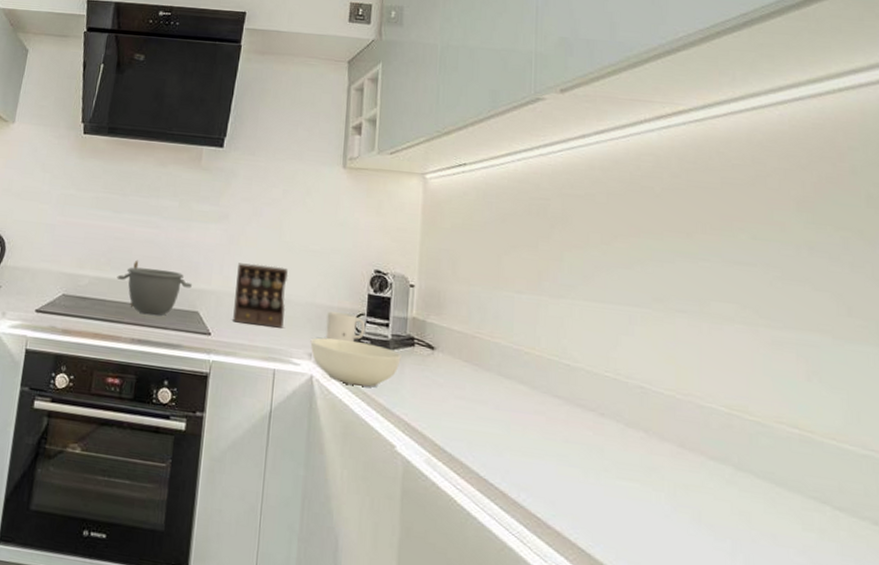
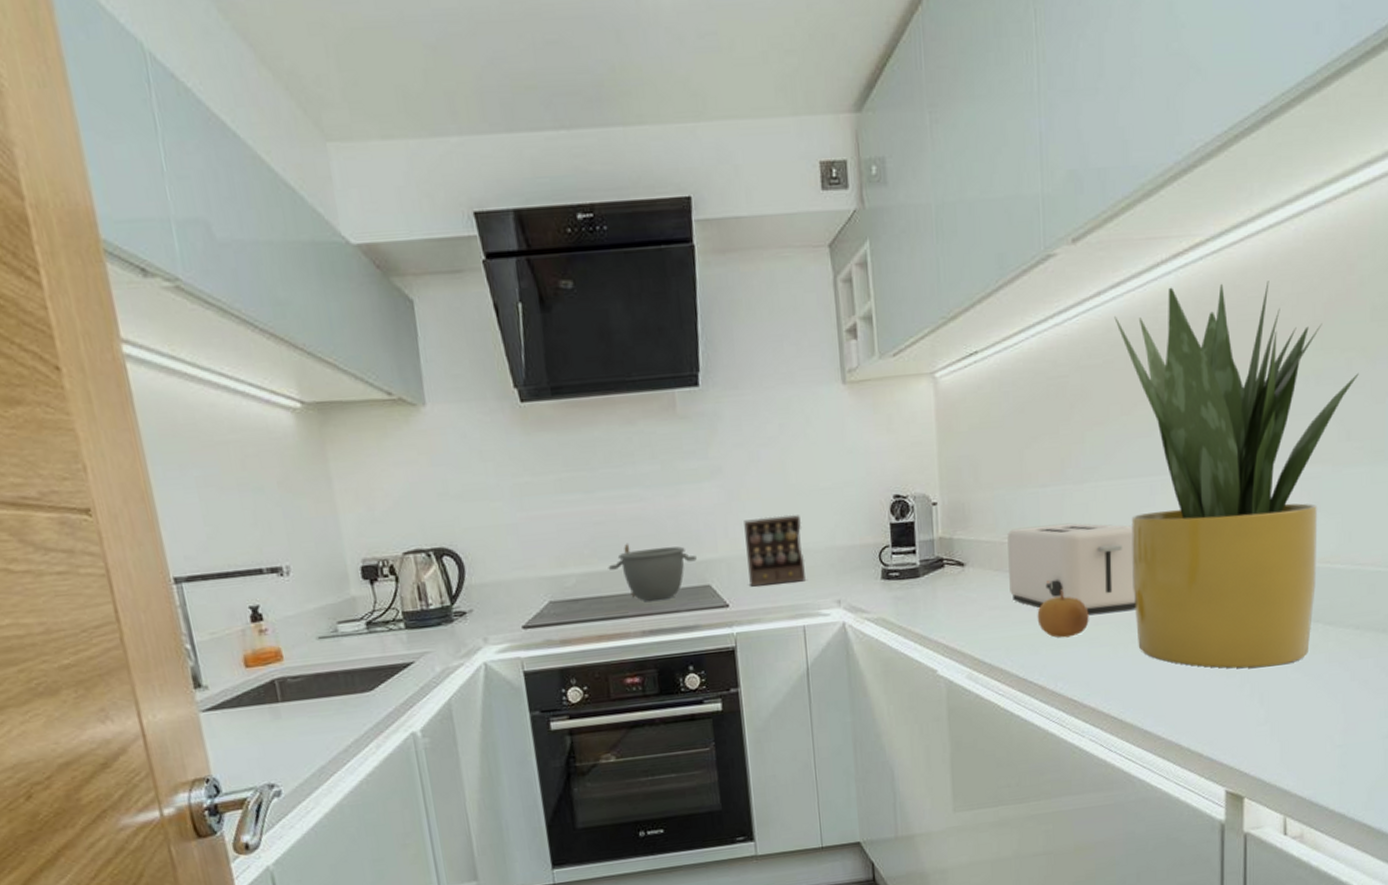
bowl: present [310,337,401,387] -> none [836,575,932,623]
mug: present [326,311,366,342] -> none [850,548,893,582]
toaster: none [477,325,610,436] -> present [1007,522,1136,614]
fruit: none [503,395,559,448] -> present [1037,588,1089,638]
planter: none [597,142,857,544] -> present [1114,281,1359,669]

